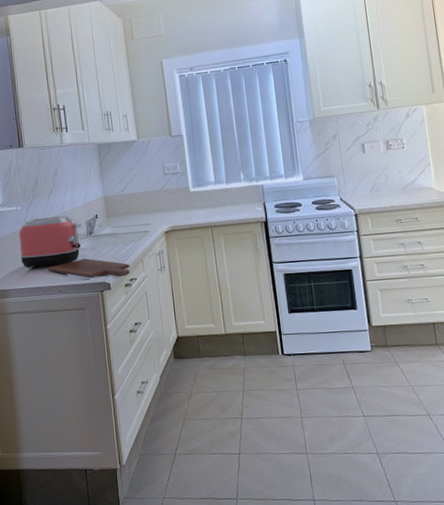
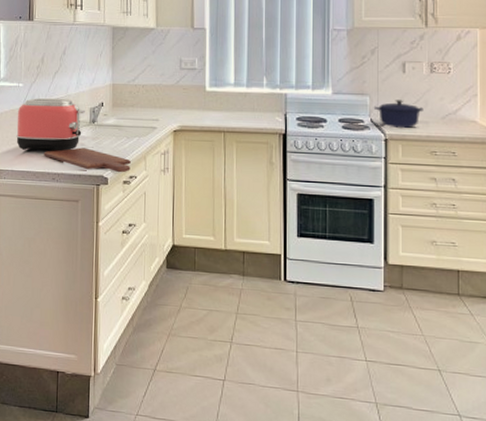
cooking pot: none [342,177,386,203] -> present [374,100,424,129]

